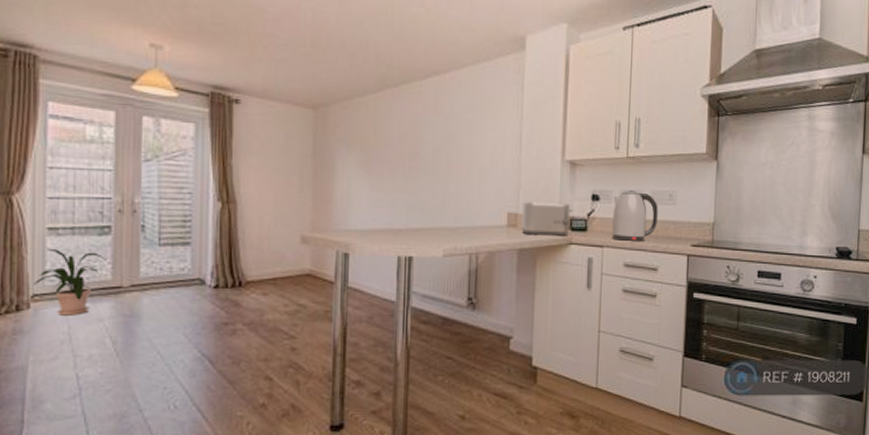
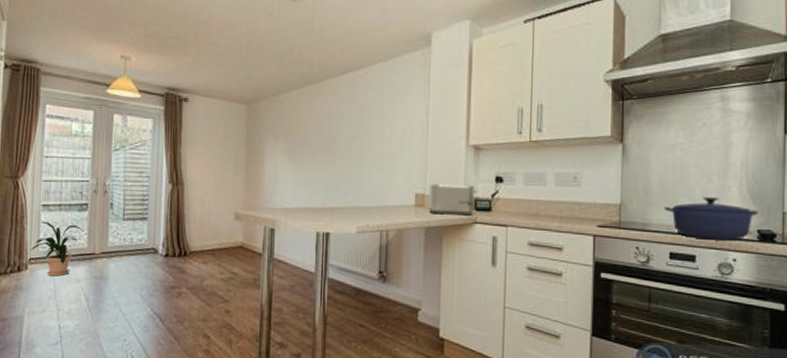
kettle: present [611,190,658,241] -> none [515,173,562,221]
cooking pot: none [754,214,837,258] -> present [664,196,758,241]

